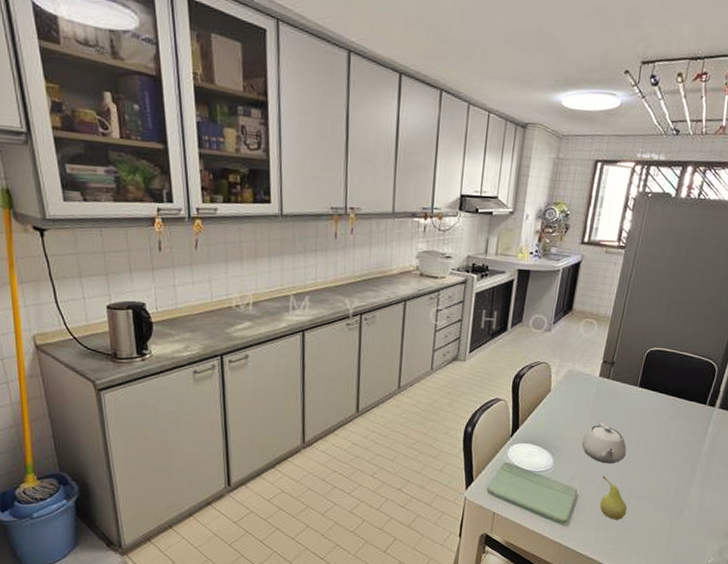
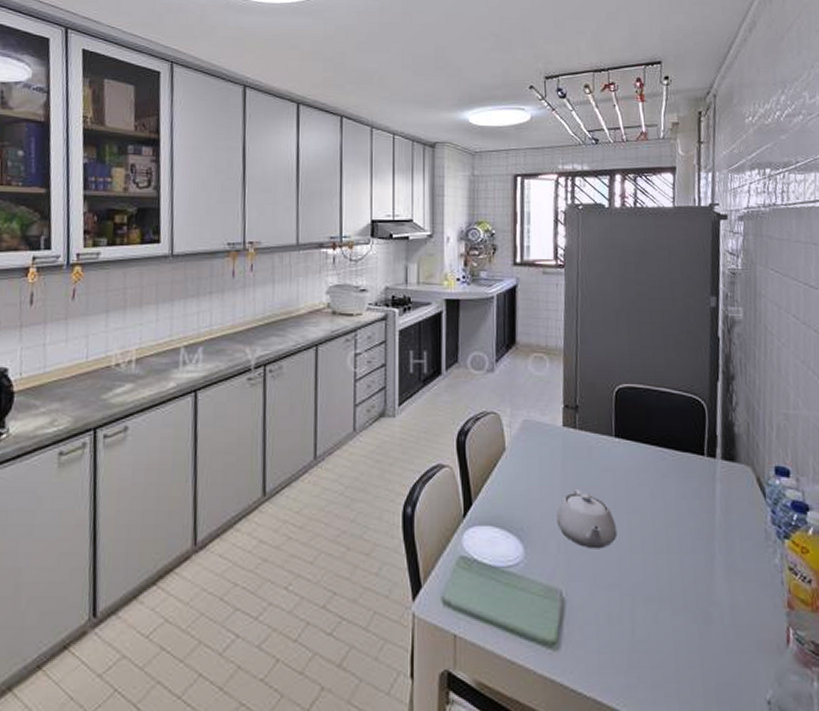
fruit: present [600,475,628,520] -> none [591,567,636,636]

